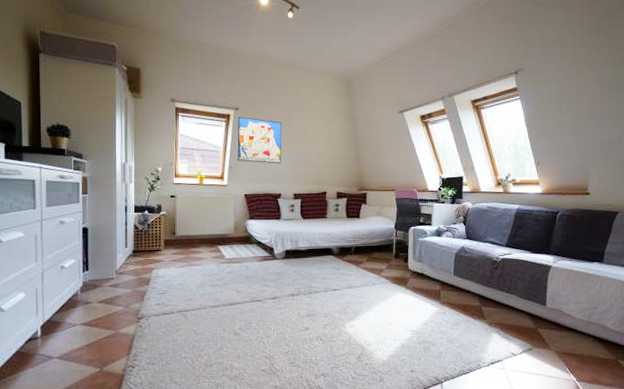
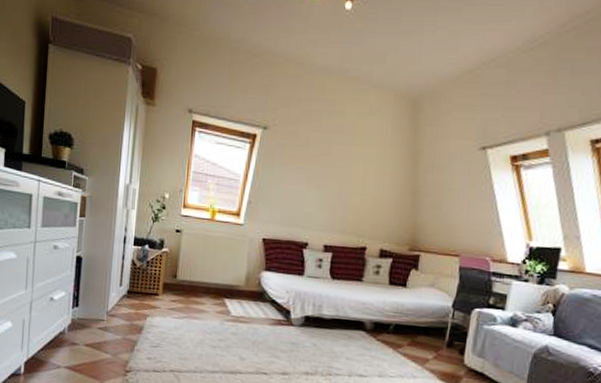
wall art: present [237,116,282,164] -> none [259,137,320,204]

